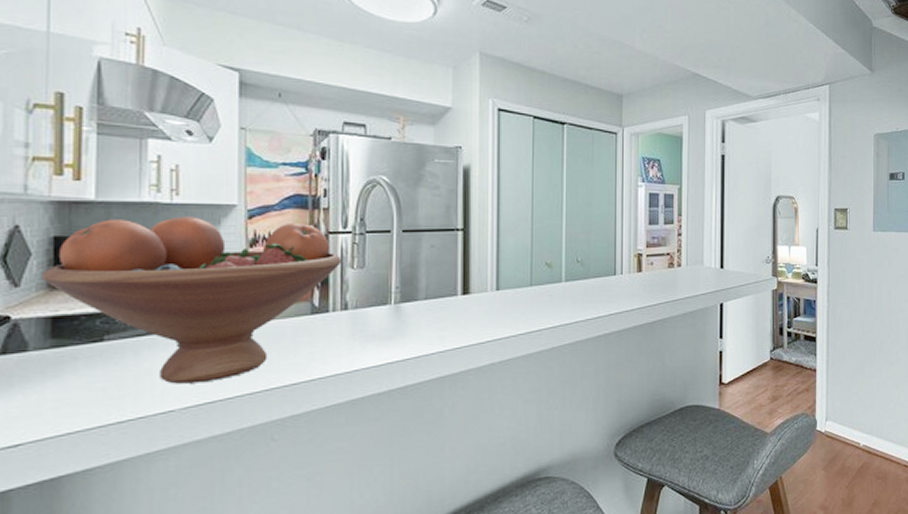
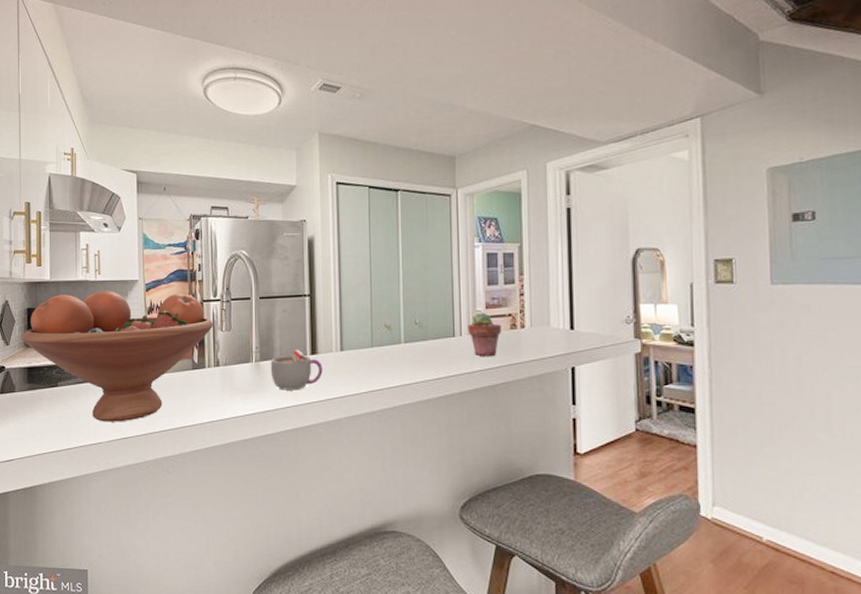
mug: none [413,290,475,335] -> present [270,350,323,391]
potted succulent: none [628,250,660,295] -> present [467,312,501,357]

